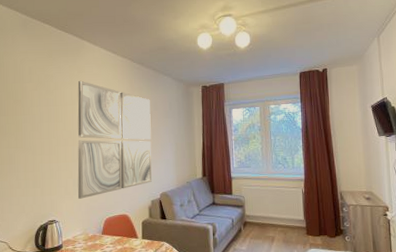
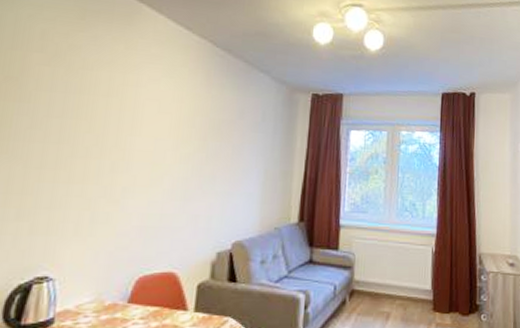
wall art: present [77,80,152,199] -> none [95,60,234,244]

